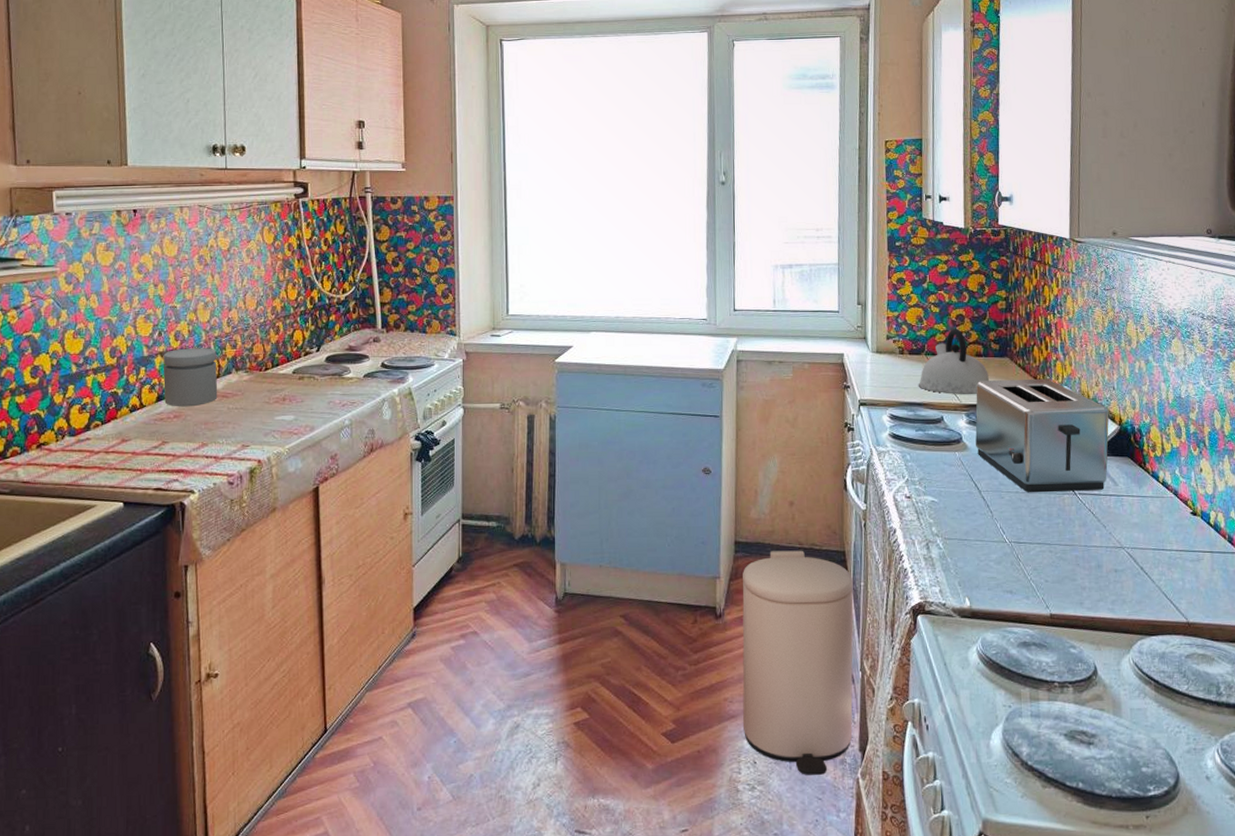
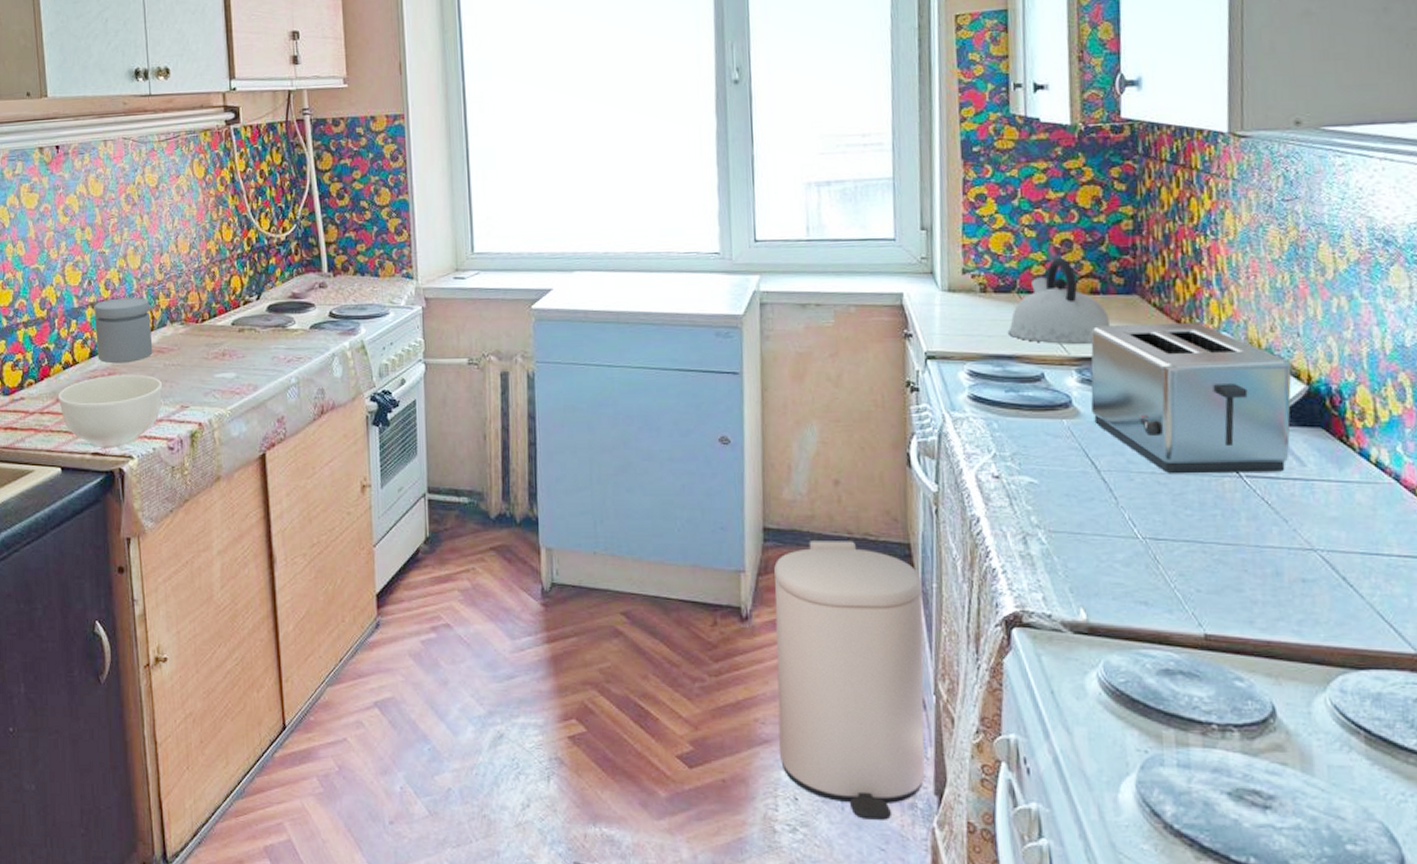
bowl: none [123,416,226,483] -> present [57,374,163,447]

